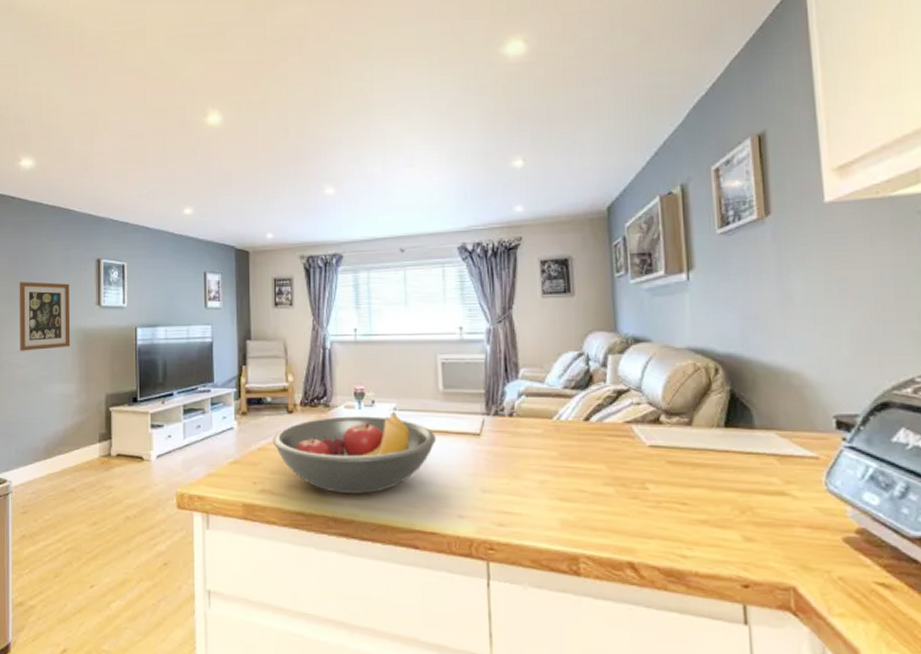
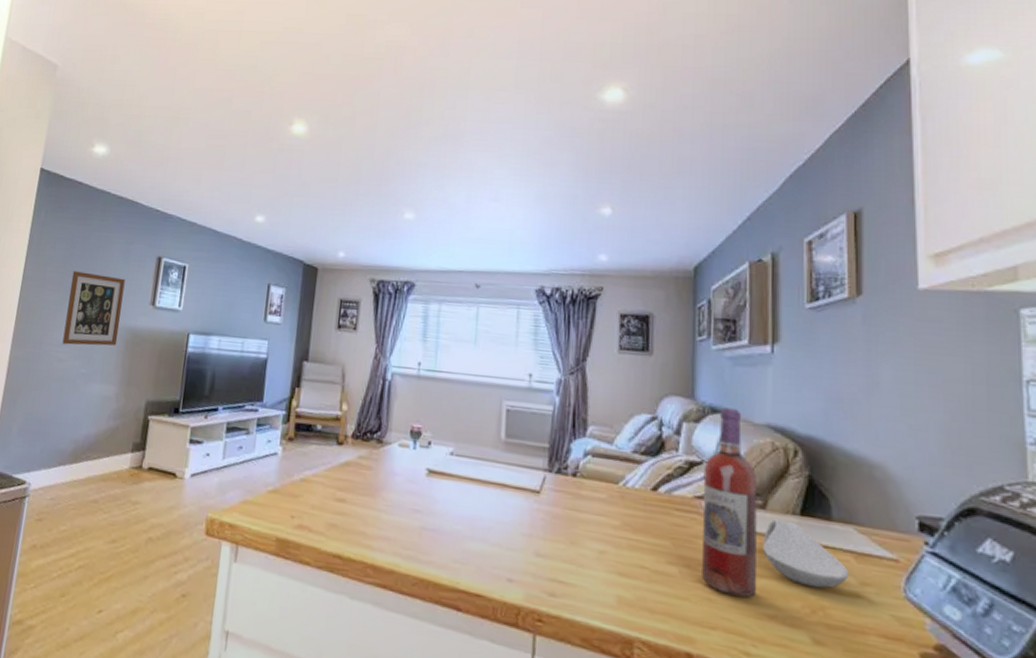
fruit bowl: present [273,412,436,494] -> none [317,454,492,543]
wine bottle: none [631,336,689,508] -> present [702,407,758,598]
spoon rest: none [691,432,774,491] -> present [763,518,850,589]

